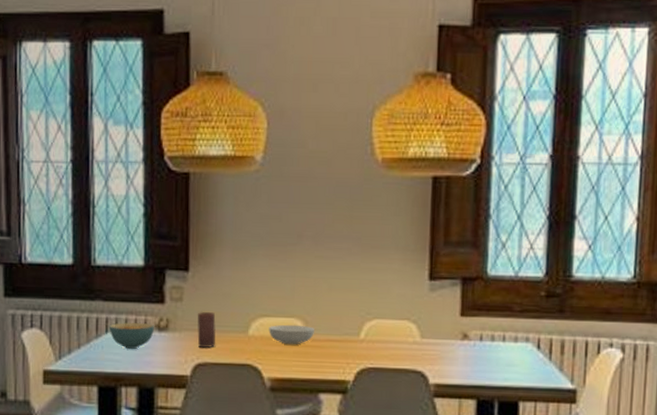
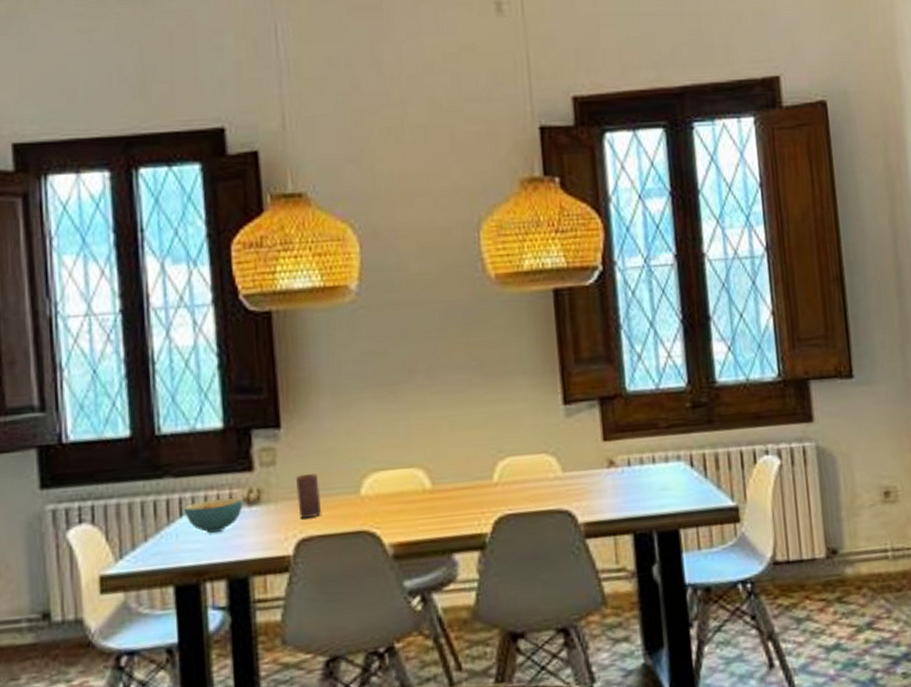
serving bowl: present [269,324,315,345] -> none [384,475,440,501]

